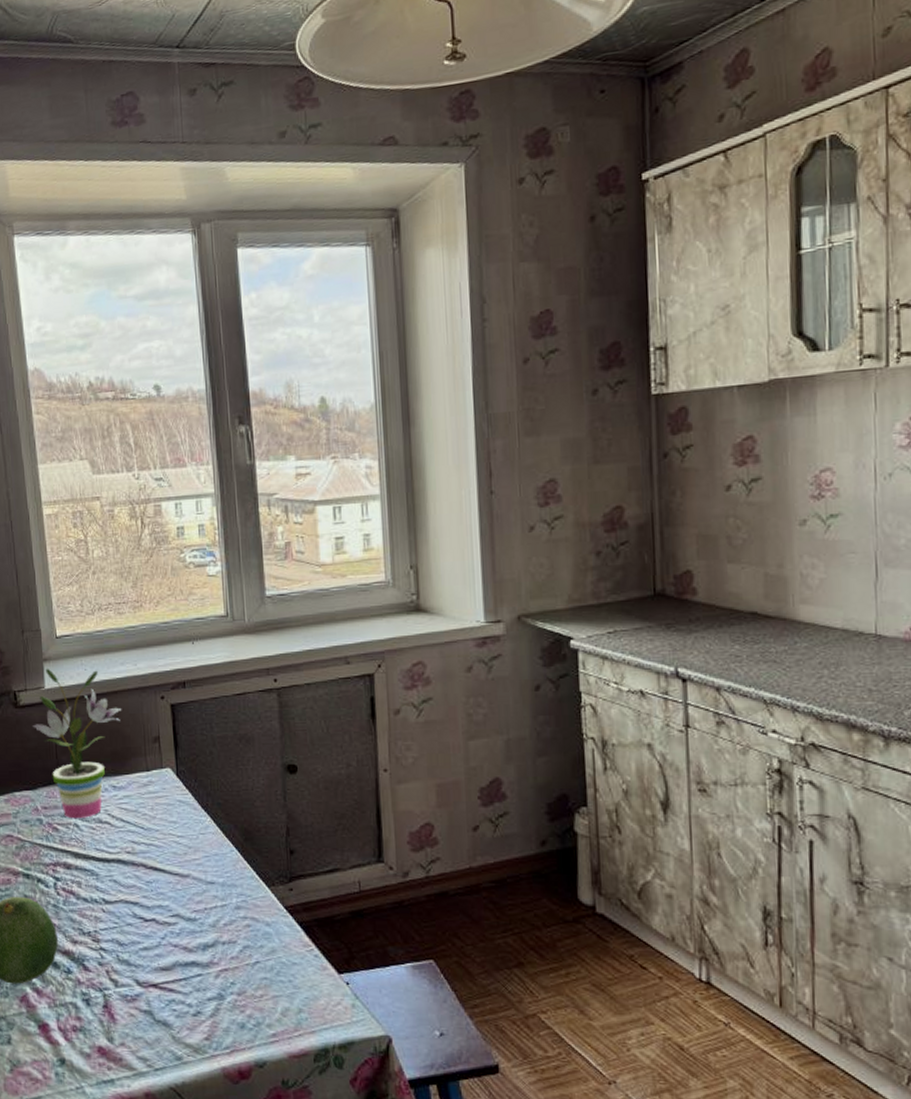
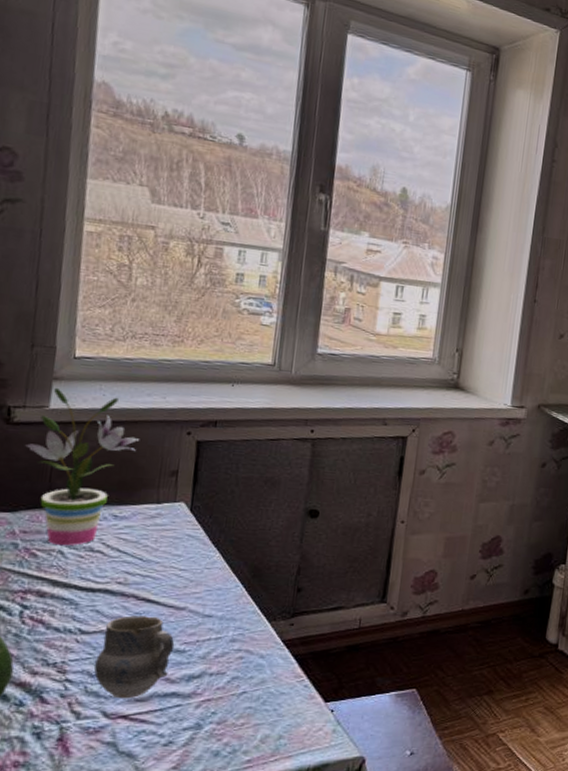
cup: none [121,884,186,968] -> present [94,615,175,699]

